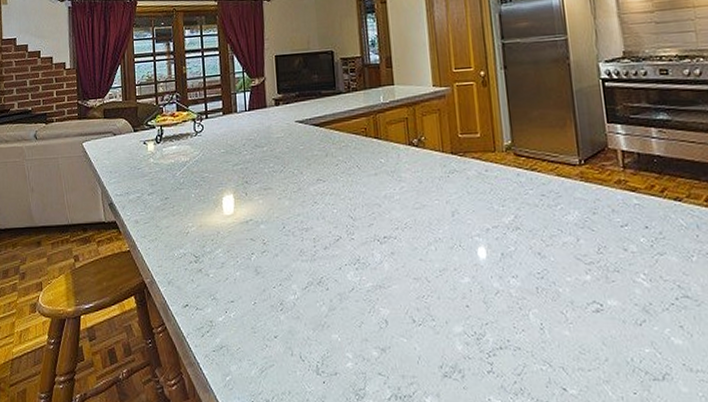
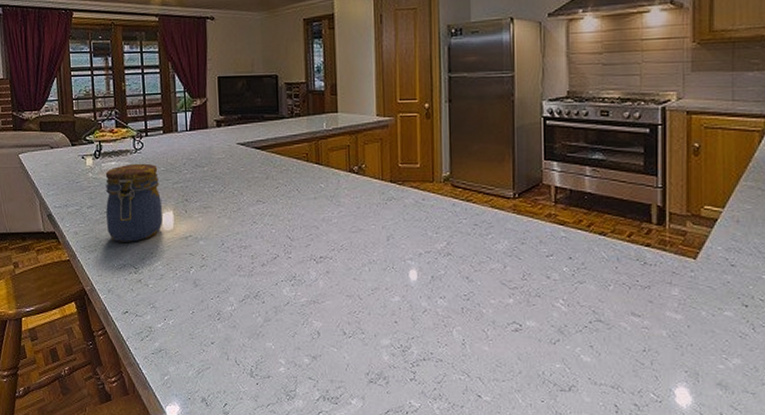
jar: none [166,146,223,230] -> present [105,163,163,242]

